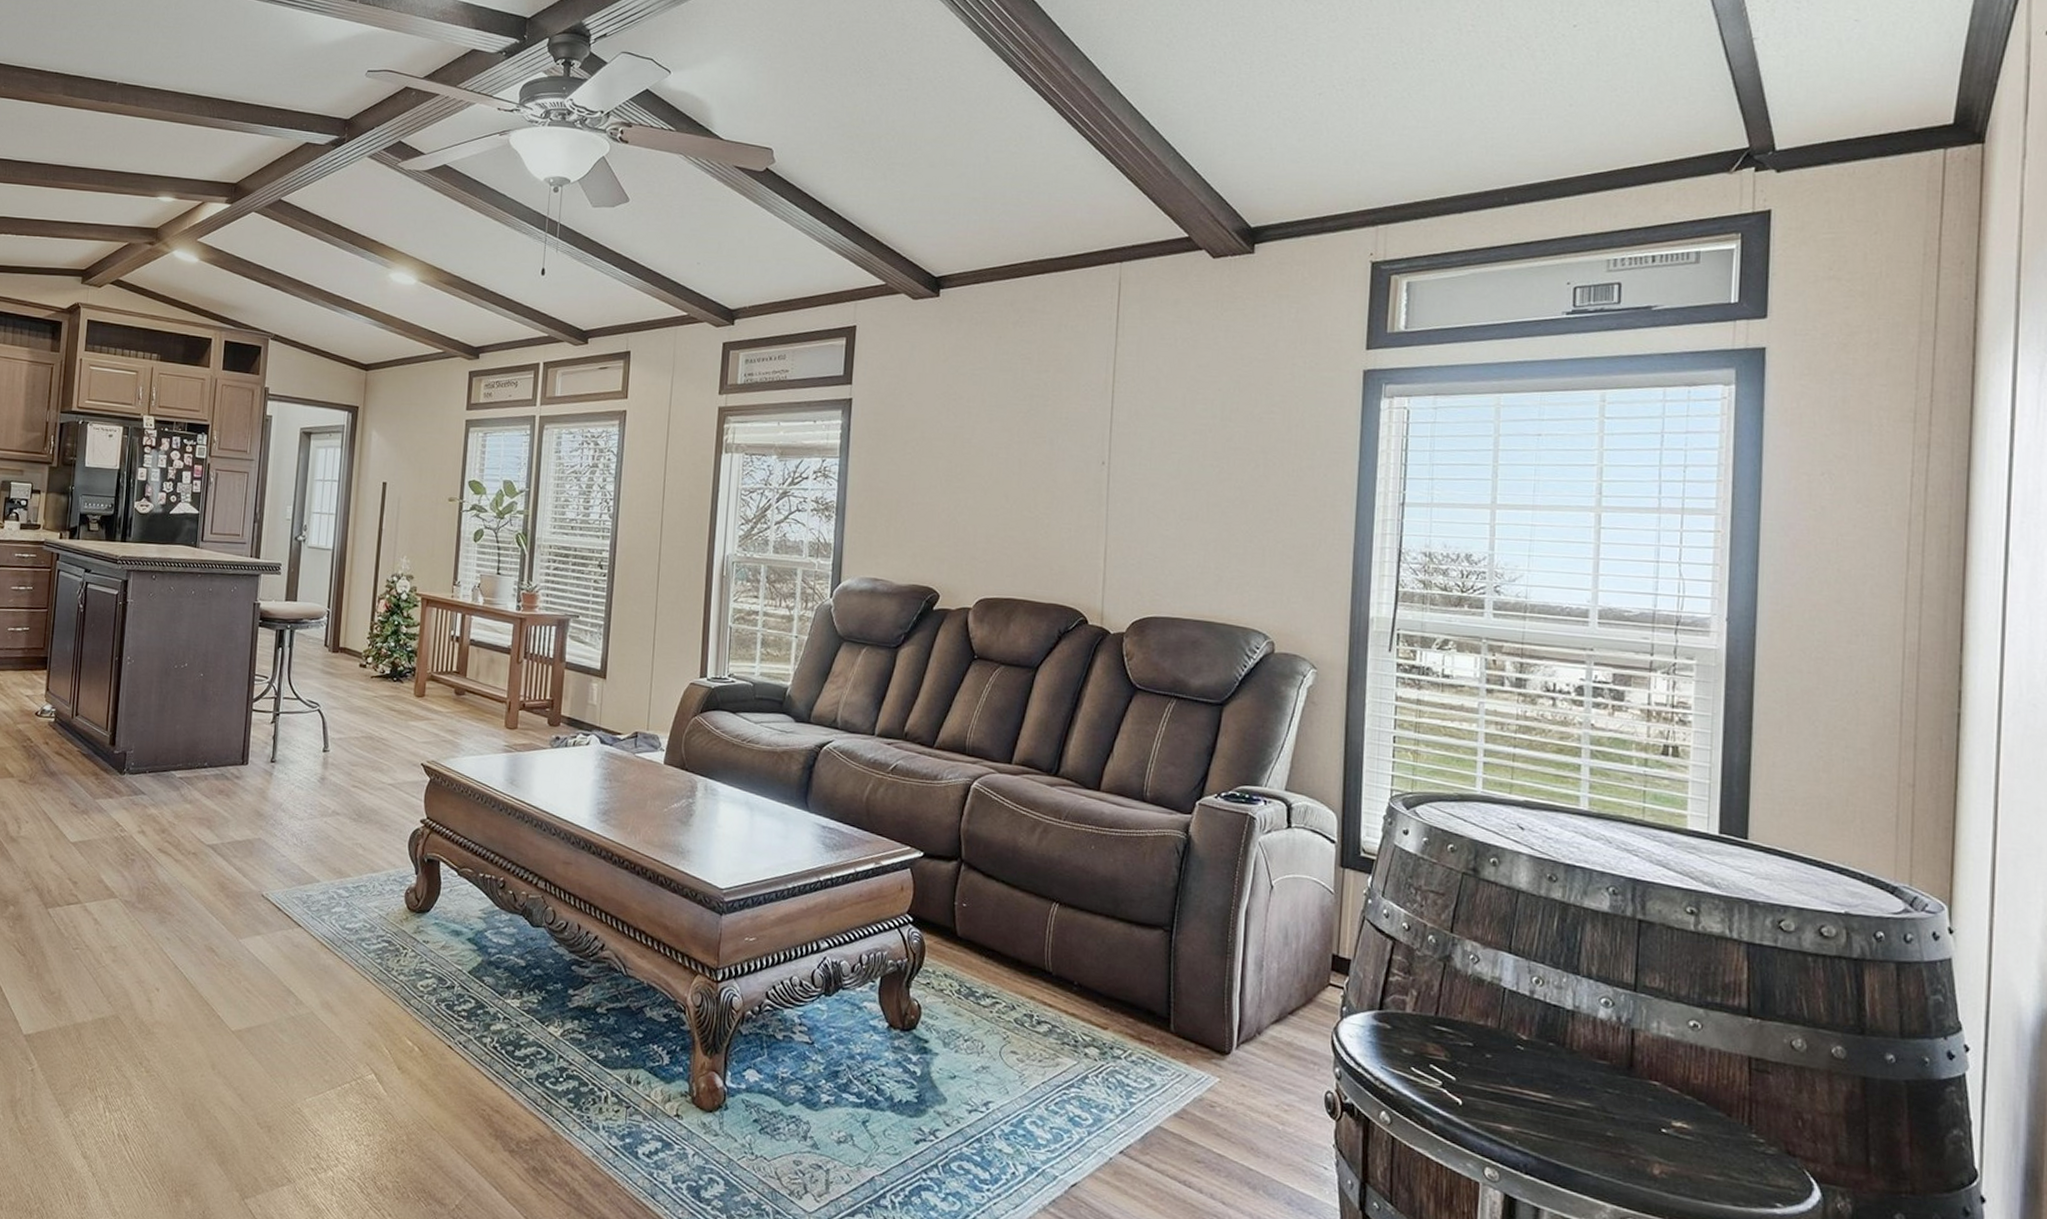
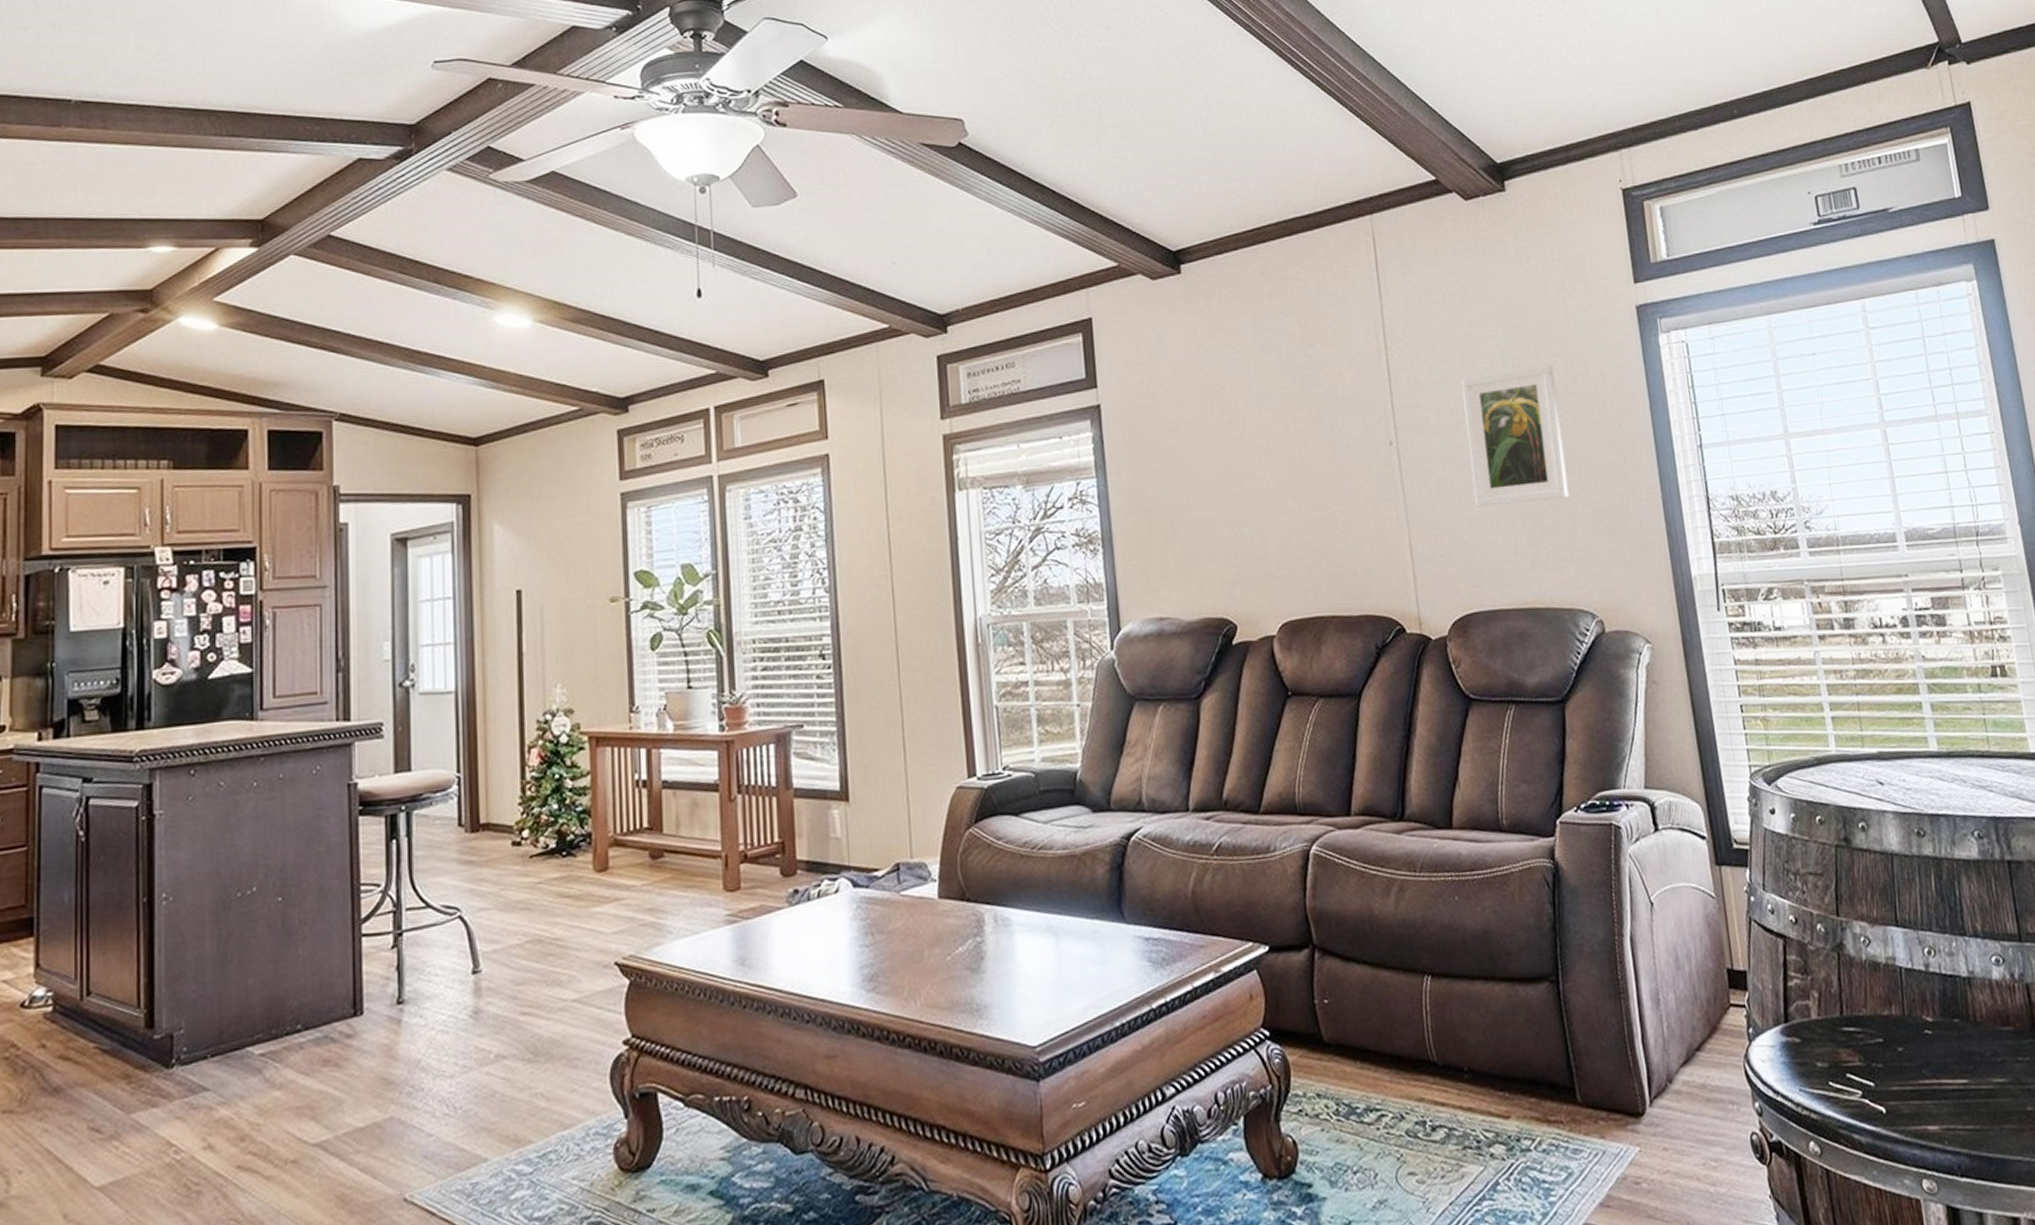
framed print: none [1172,413,1271,532] -> present [1461,364,1570,507]

